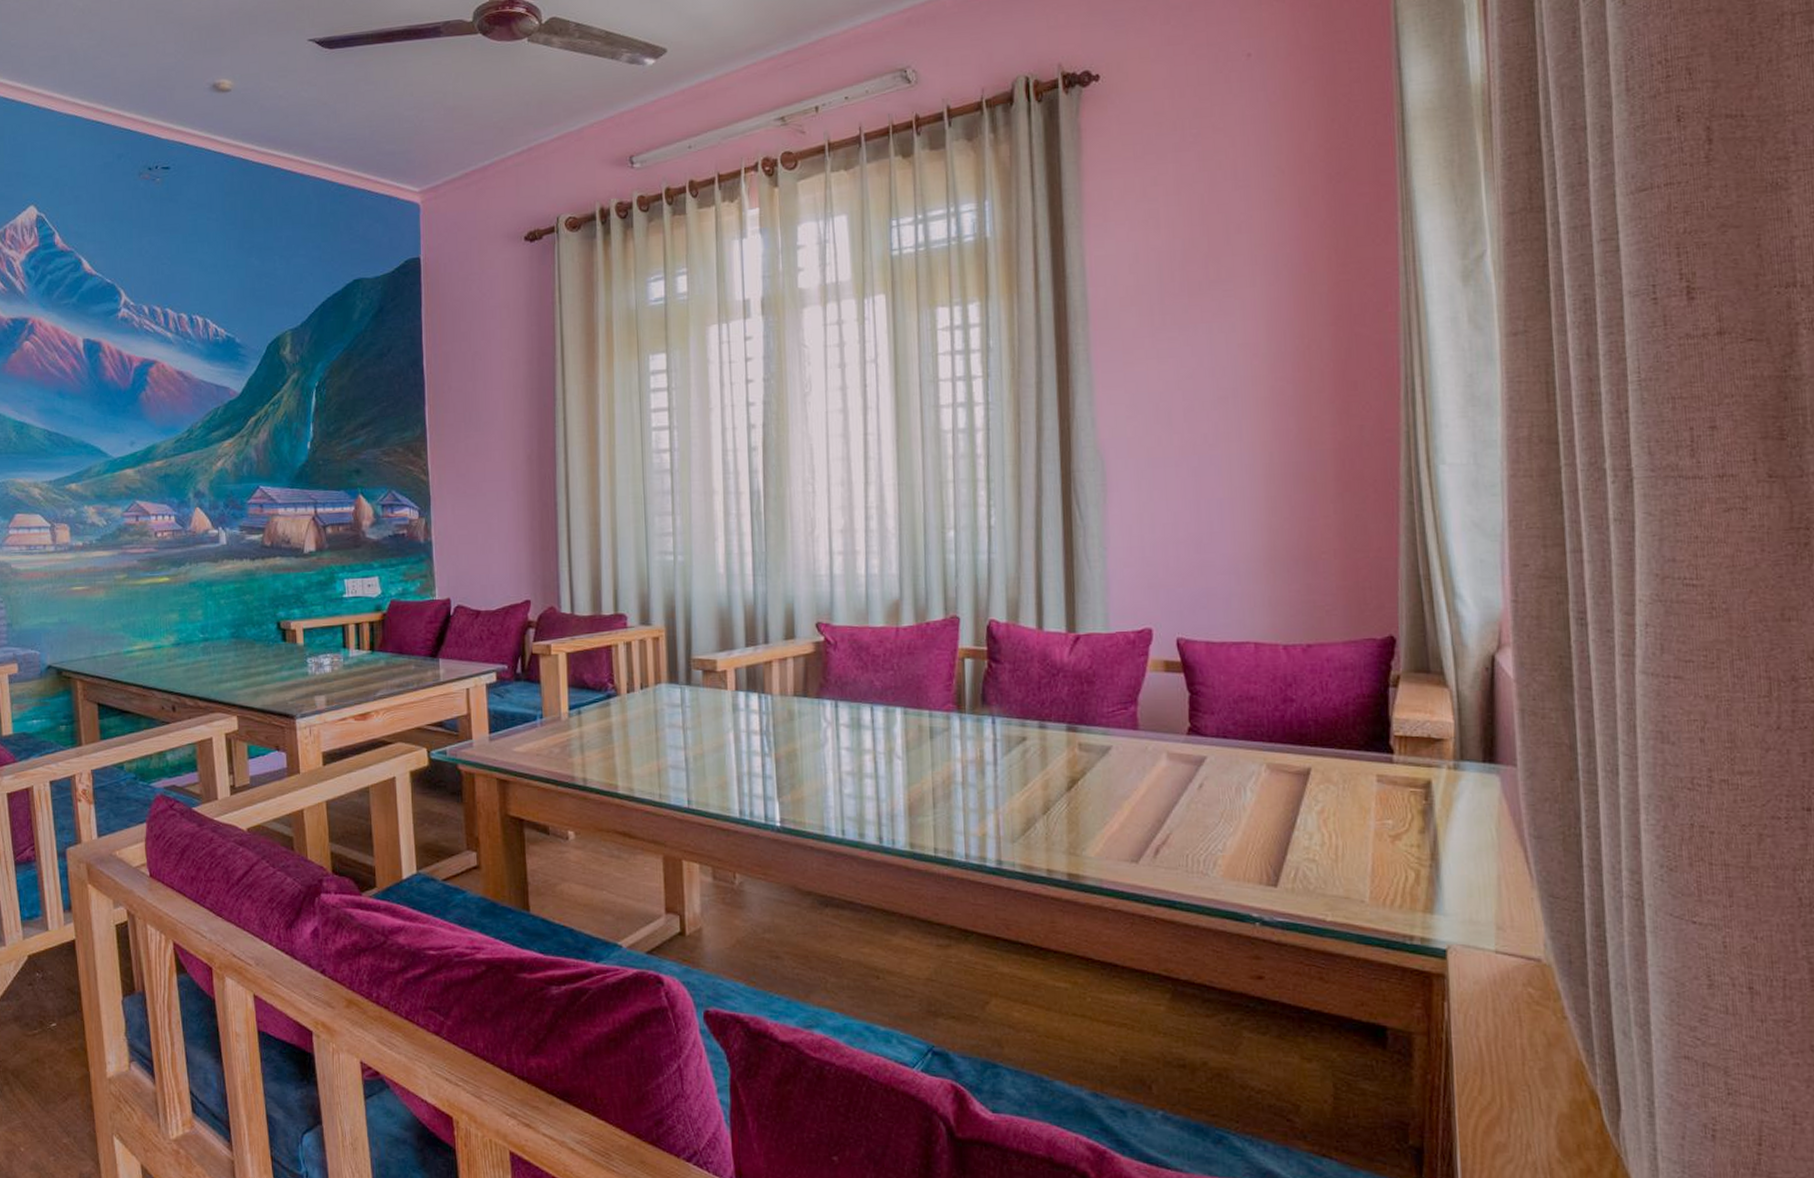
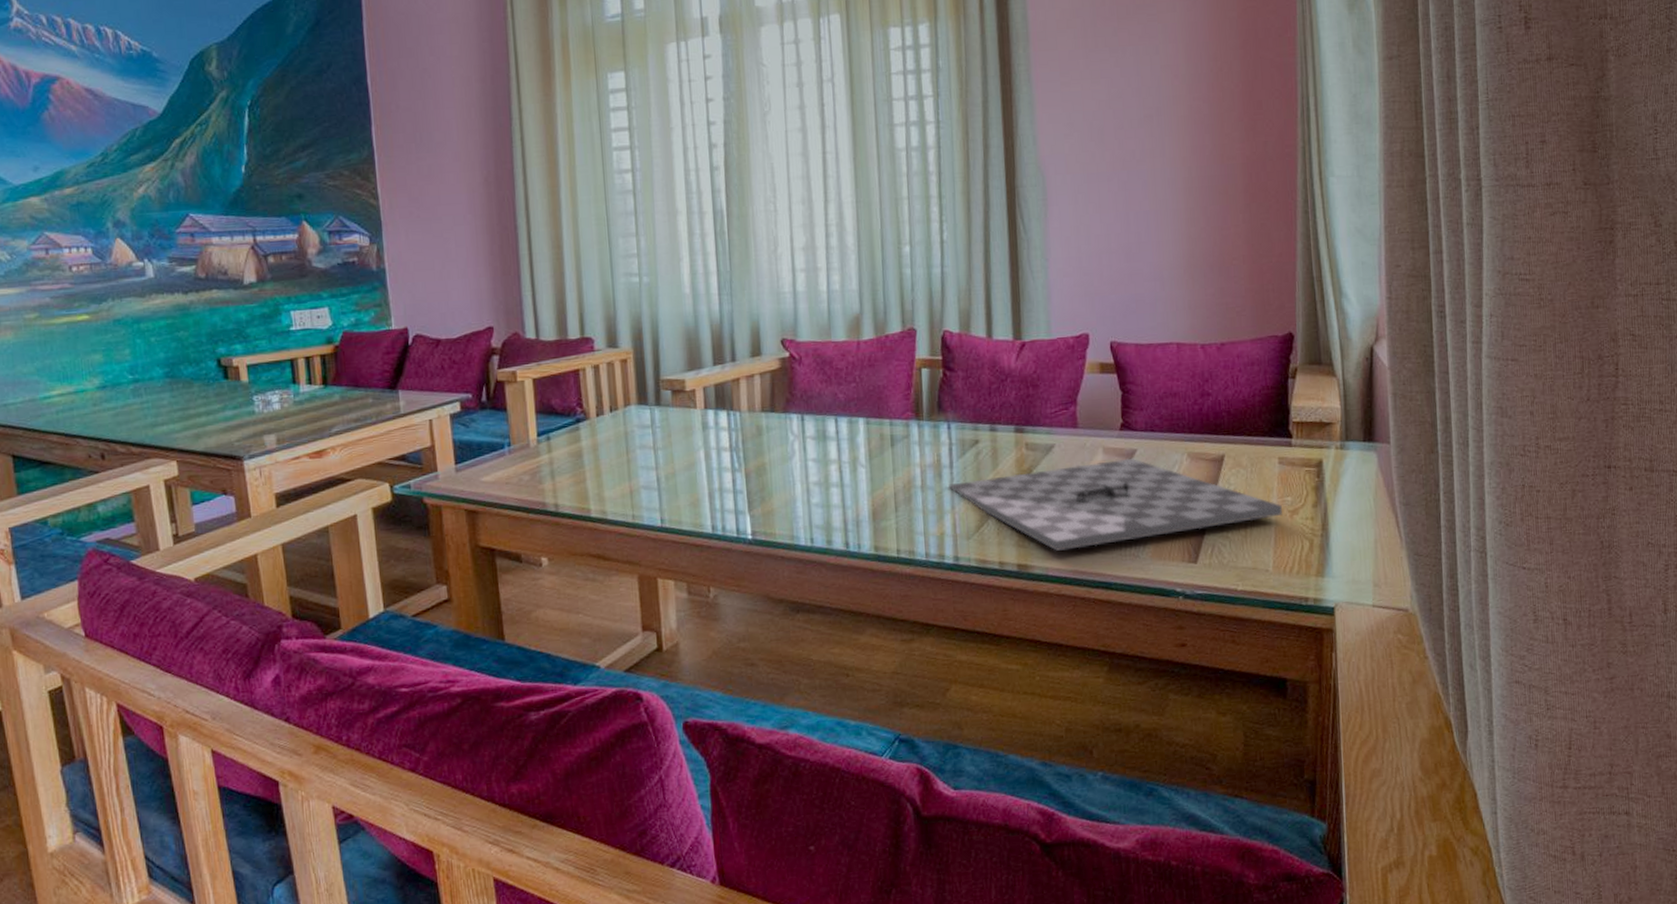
chess board: none [992,767,1381,862] -> present [949,459,1282,551]

